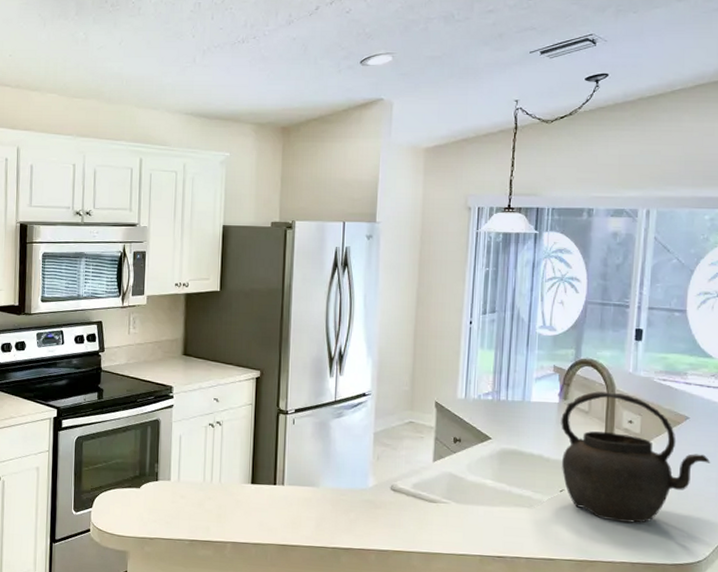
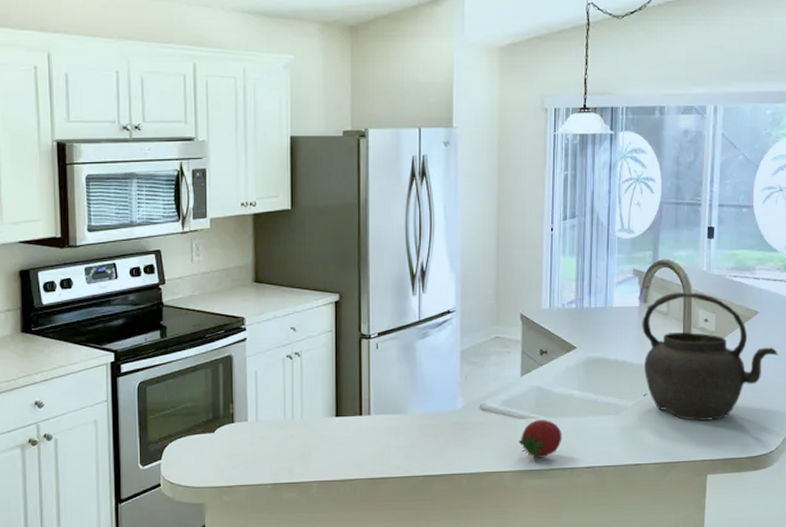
fruit: none [428,505,473,545] -> present [518,420,562,461]

